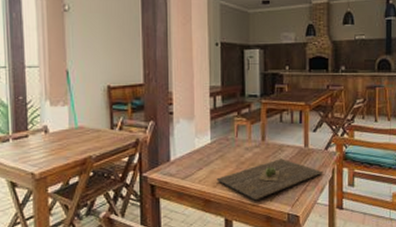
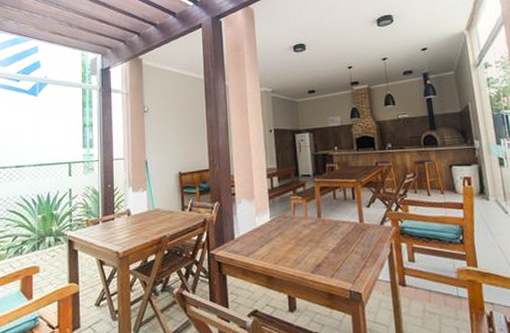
cutting board: present [216,158,322,201] -> none [277,234,380,277]

